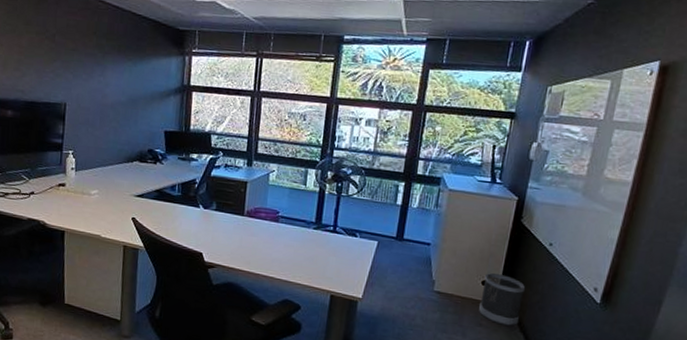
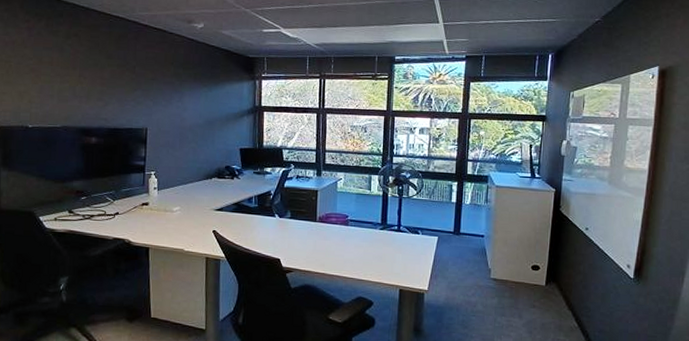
wastebasket: present [479,272,526,326] -> none [531,257,570,305]

